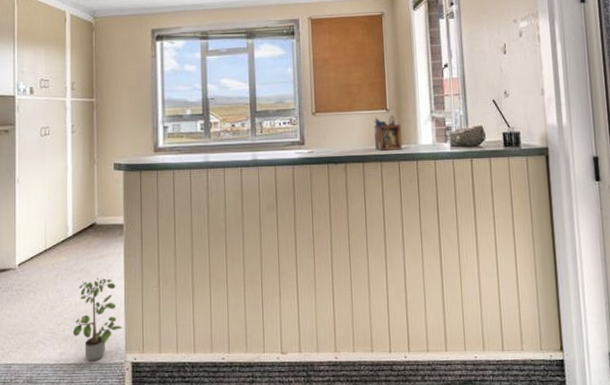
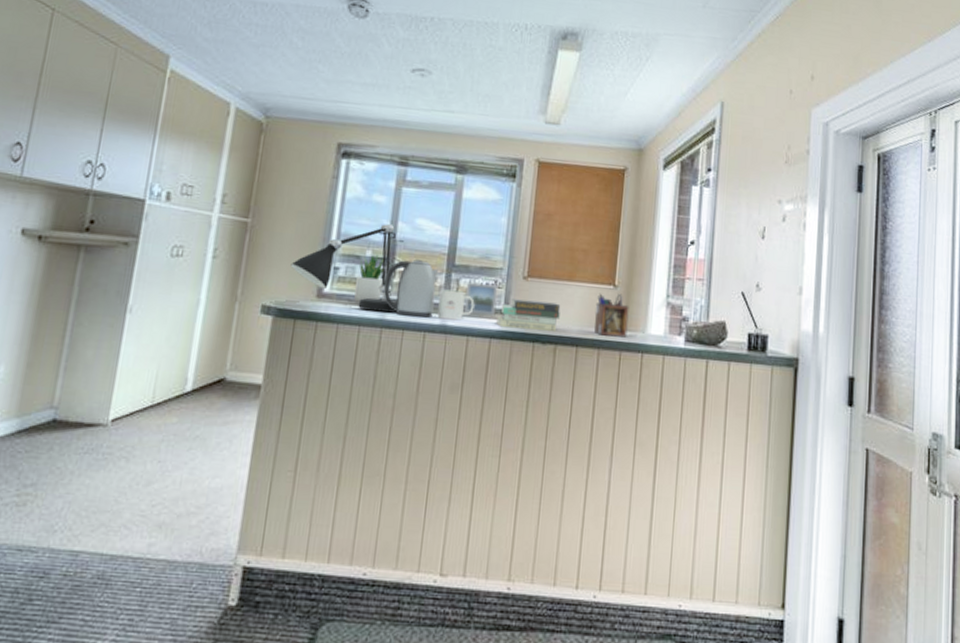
potted plant: present [72,278,123,361] -> none [170,450,239,560]
desk lamp: none [130,87,217,157] -> present [290,224,397,313]
planter: none [181,112,203,152] -> present [354,254,384,304]
kettle: none [203,111,245,158] -> present [384,259,440,319]
mug: none [248,131,277,155] -> present [437,289,475,321]
picture frame: none [268,122,295,149] -> present [463,281,499,317]
books: none [296,130,346,156] -> present [496,299,561,332]

